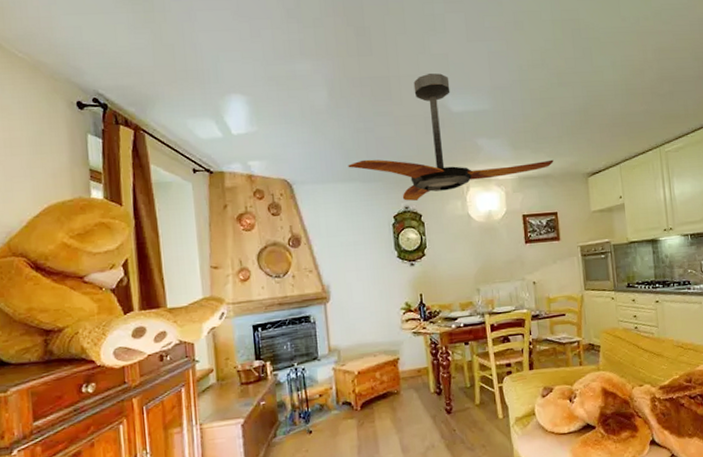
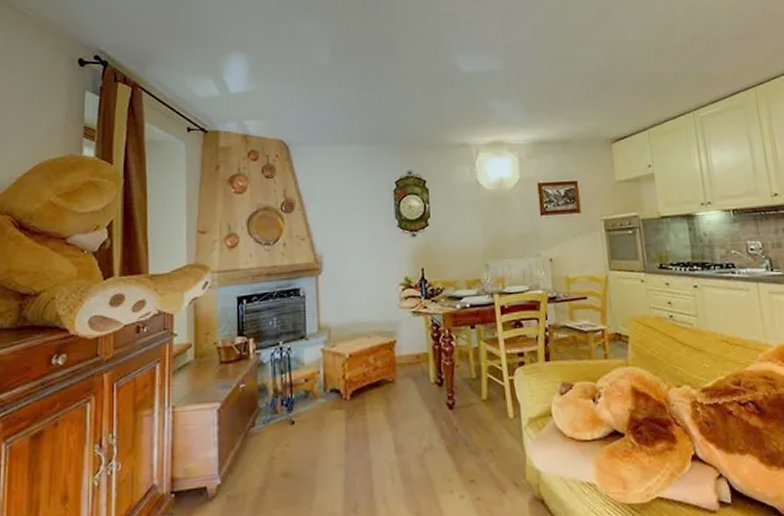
ceiling fan: present [348,73,554,201] -> none [348,32,573,166]

